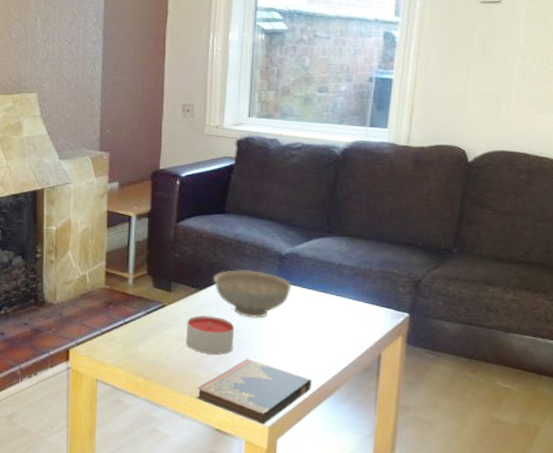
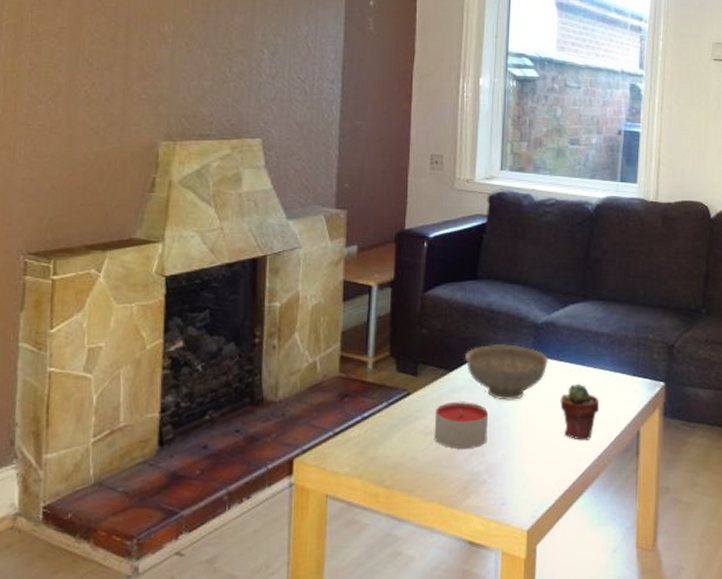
hardcover book: present [196,358,312,425] -> none [446,449,571,529]
potted succulent: none [302,308,340,358] -> present [560,383,599,440]

